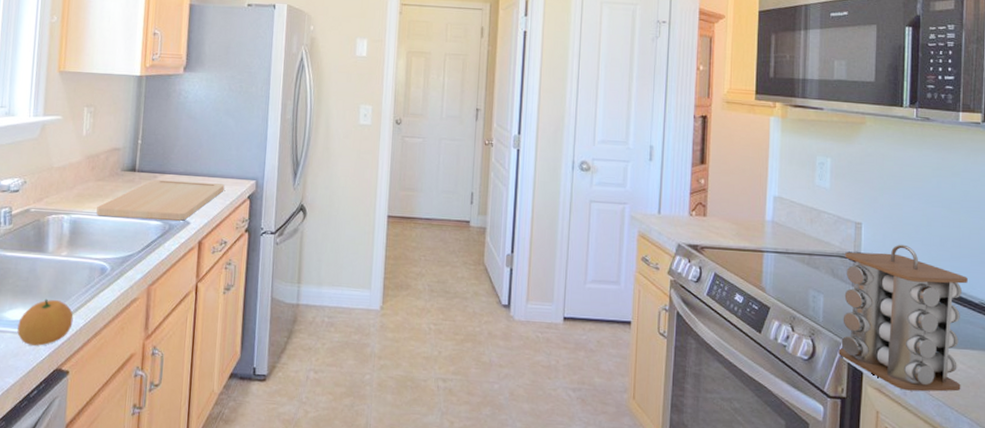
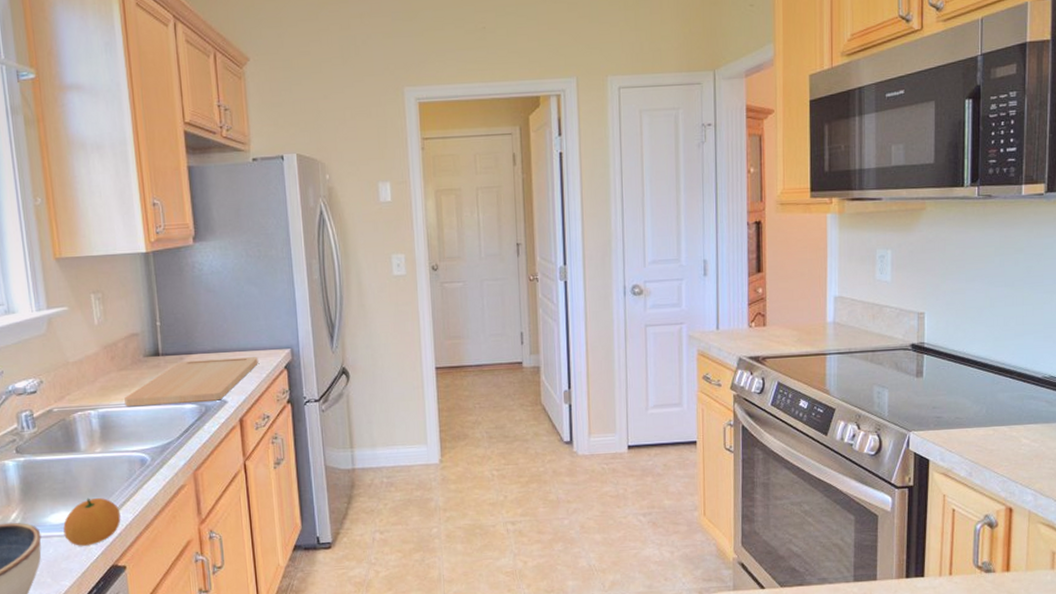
spice rack: present [838,244,968,392] -> none [905,329,1031,472]

